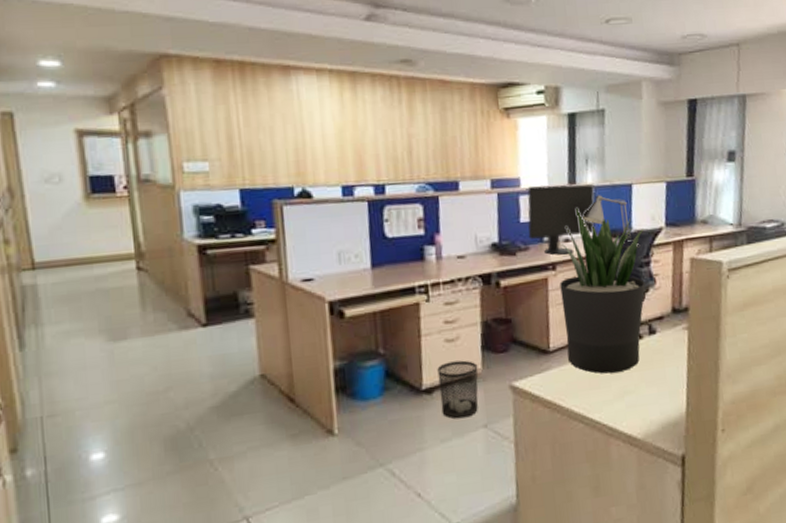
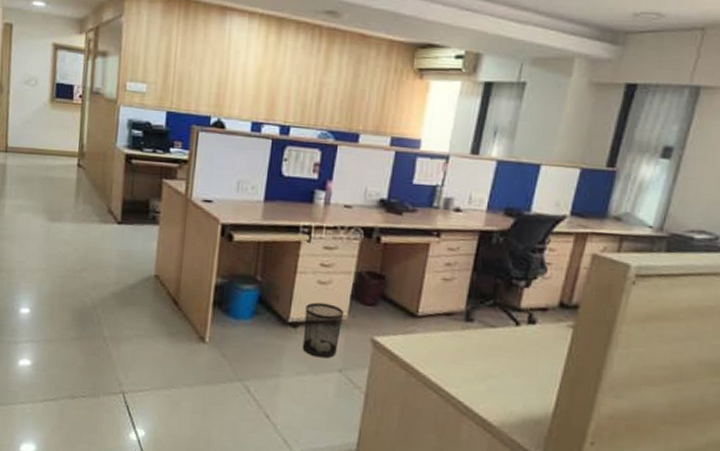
computer monitor: present [527,184,595,256] -> none [418,149,499,224]
planter: present [559,207,646,374] -> none [434,178,545,354]
desk lamp: present [581,195,641,250] -> none [478,170,537,233]

